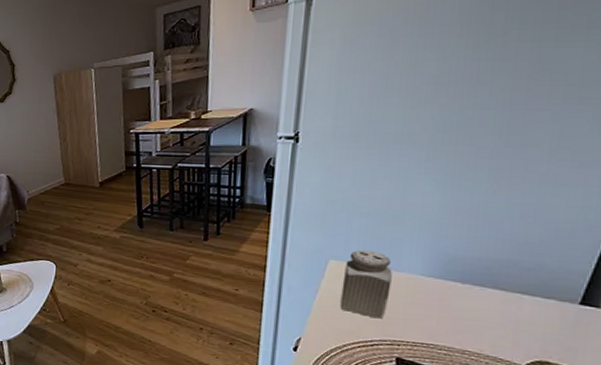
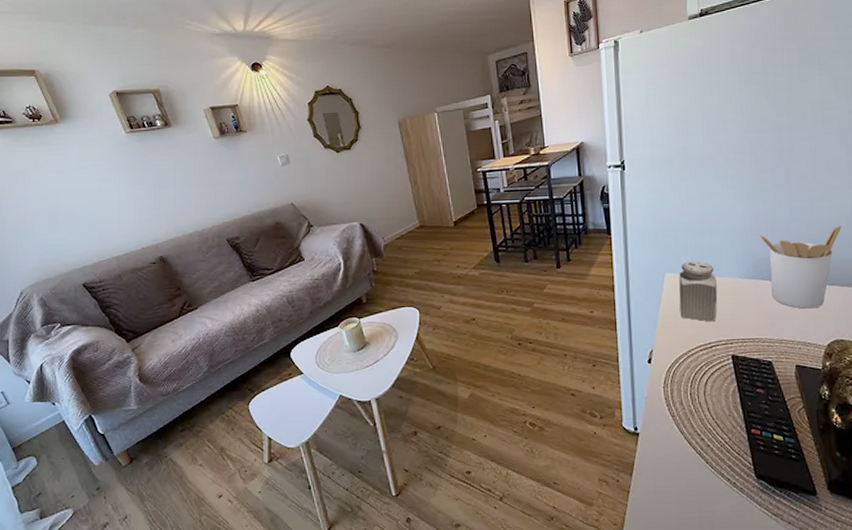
utensil holder: none [458,230,578,322] -> present [759,226,842,309]

